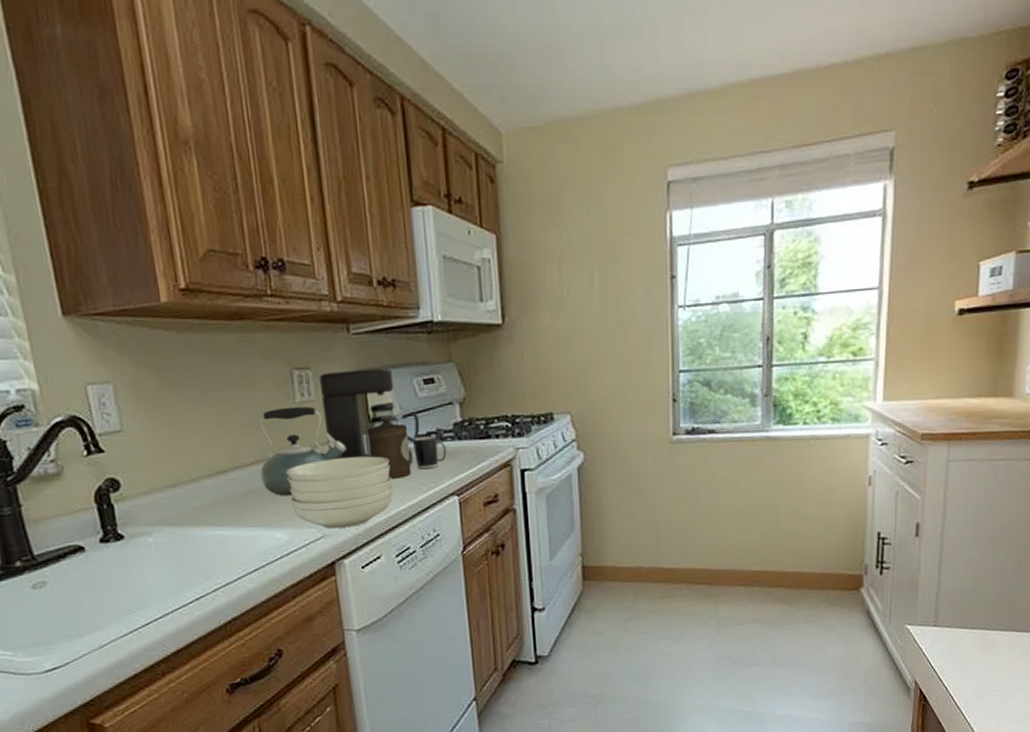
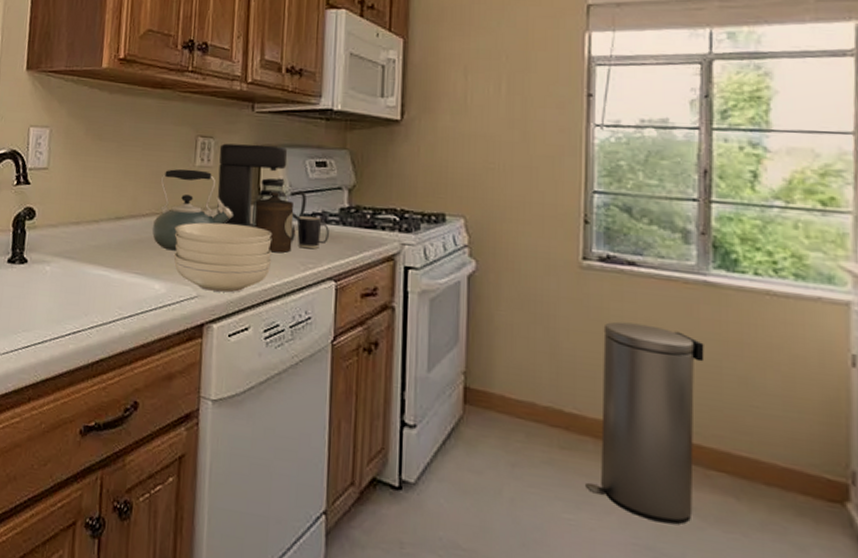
pedal bin: none [682,482,767,637] -> present [586,321,704,525]

